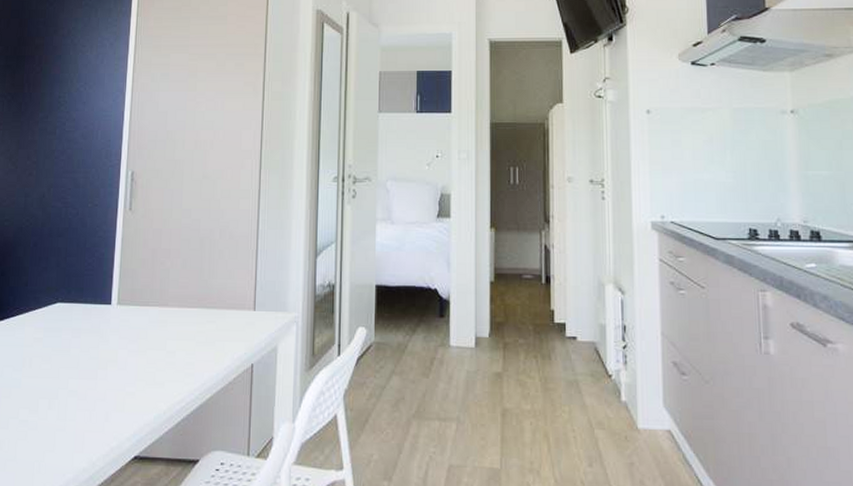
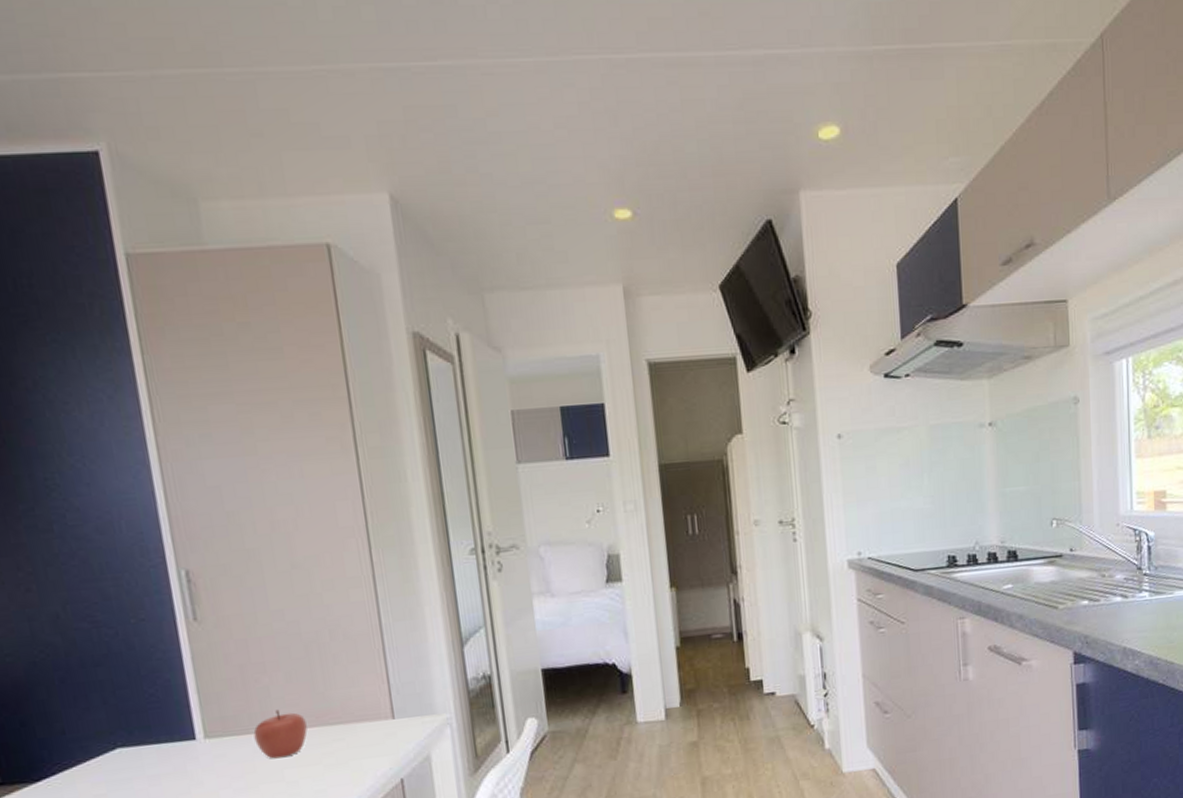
fruit: none [151,289,190,330] -> present [253,709,308,759]

